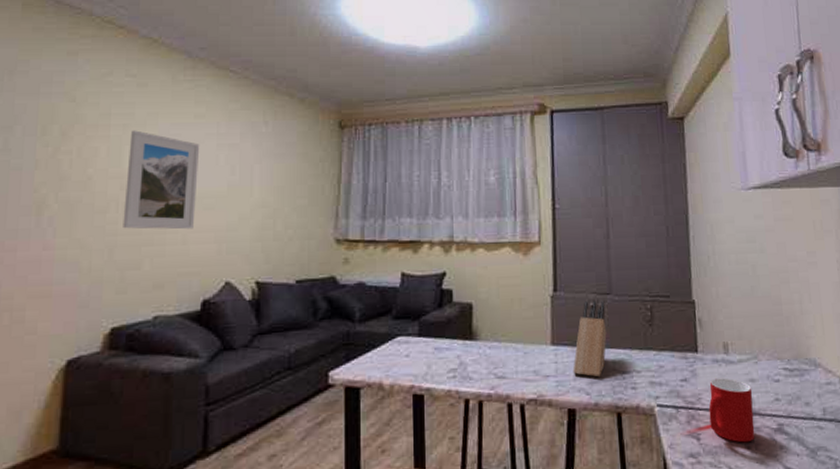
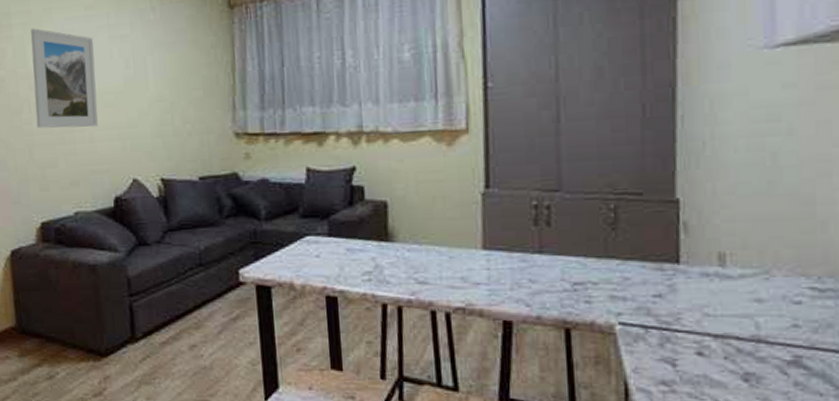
knife block: present [573,300,607,378] -> none [509,198,554,288]
cup: present [708,378,755,443] -> none [691,295,758,374]

